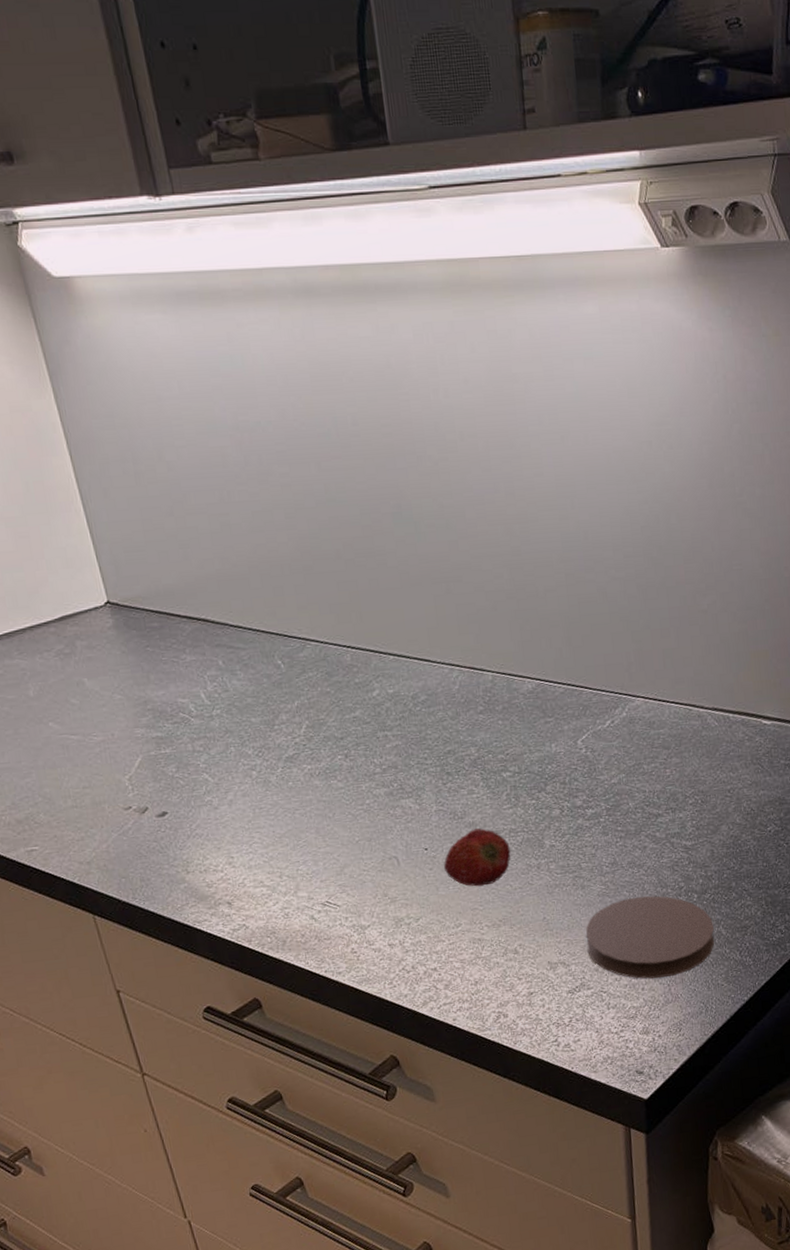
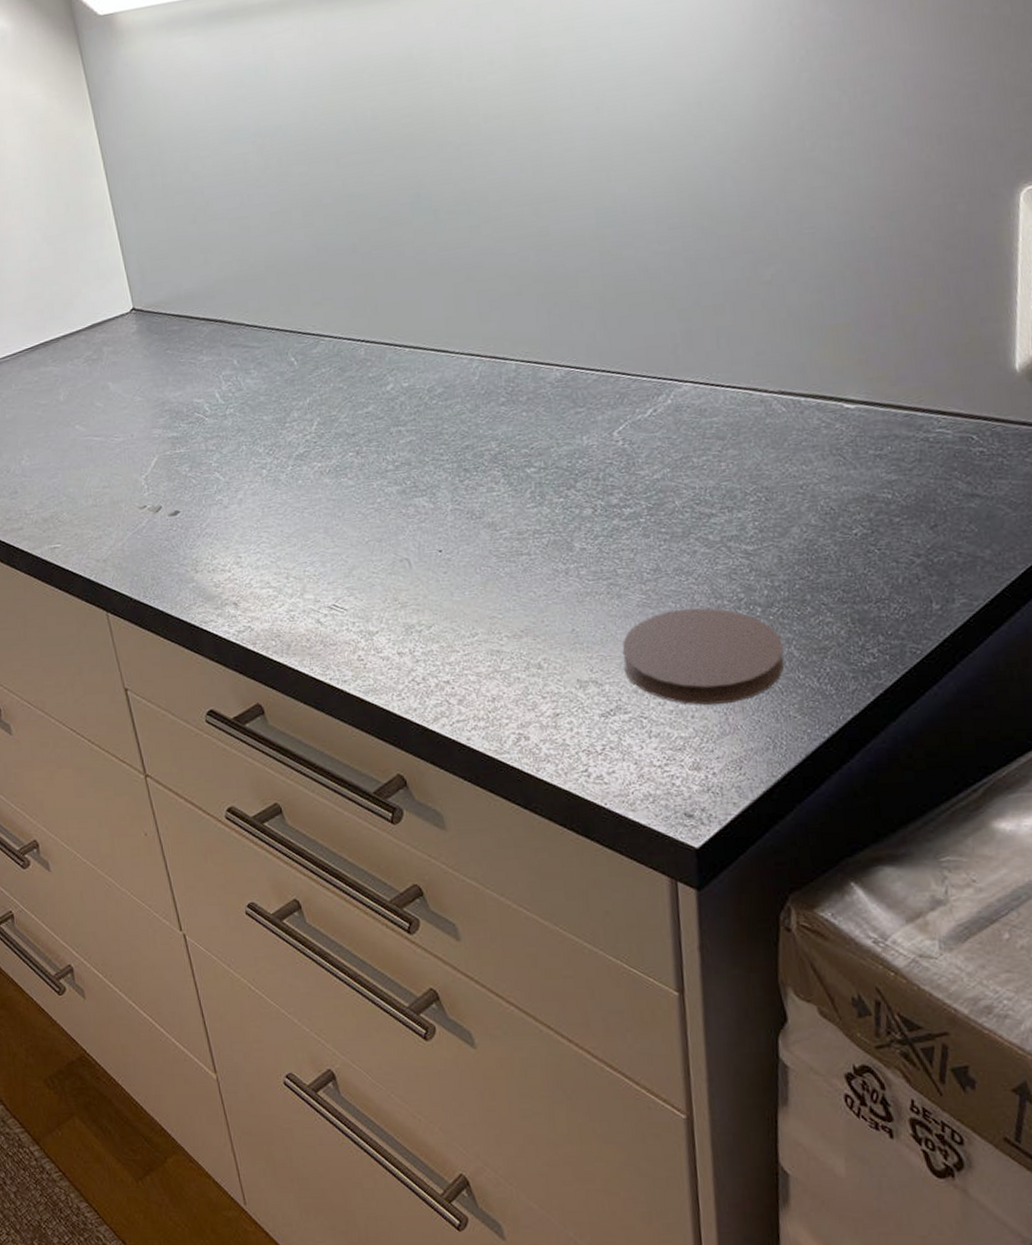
fruit: present [443,828,511,887] -> none [458,529,535,593]

